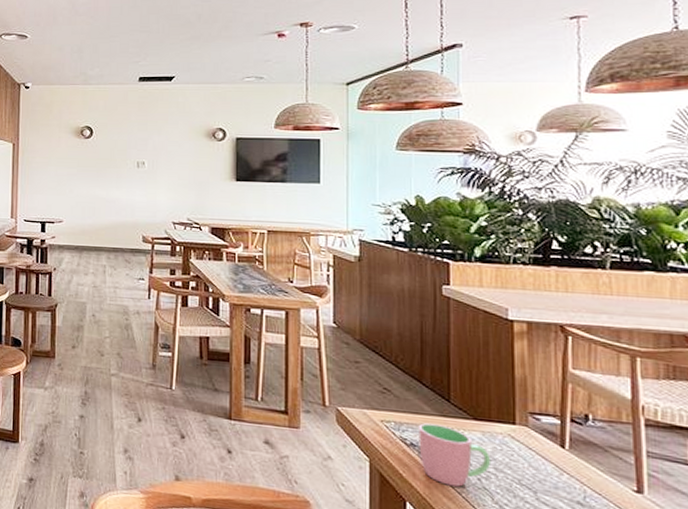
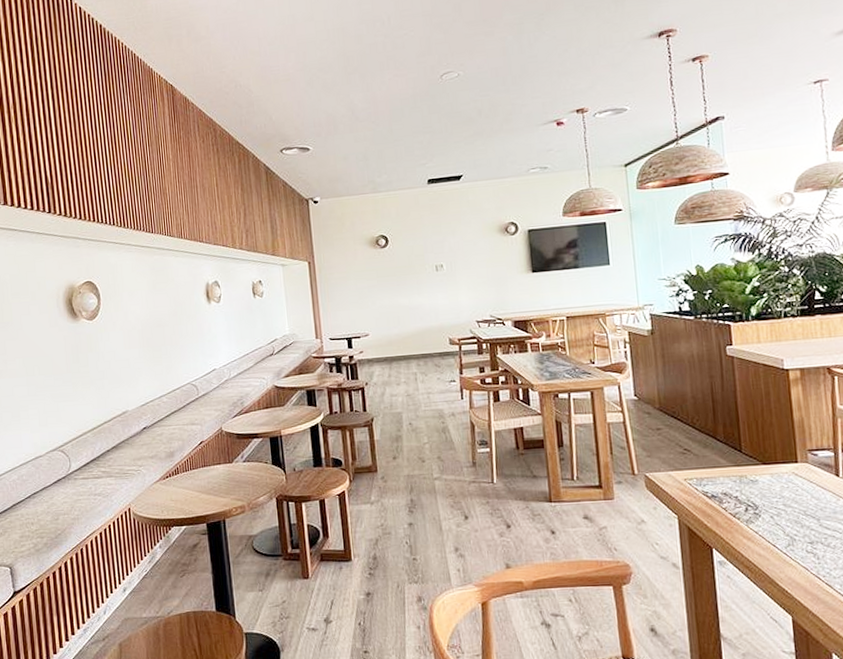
cup: present [418,423,491,487] -> none [717,474,781,527]

